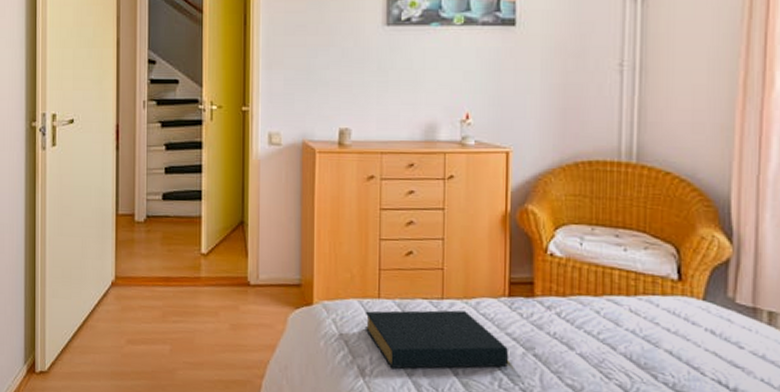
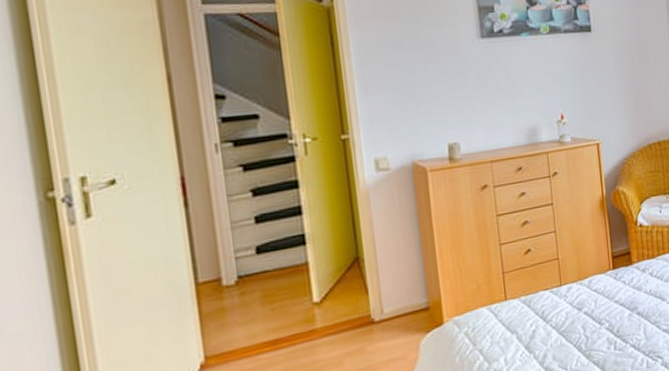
hardback book: present [364,310,509,369] -> none [494,291,620,362]

